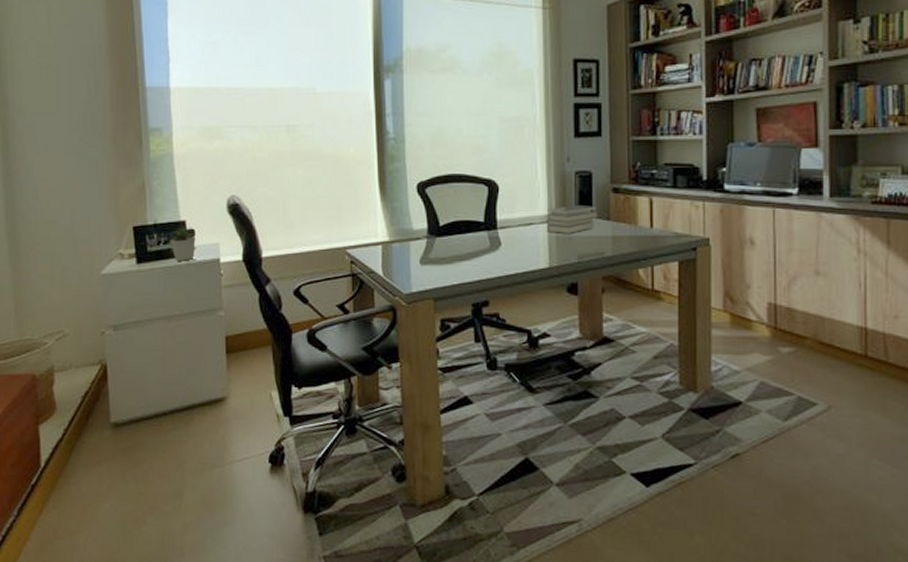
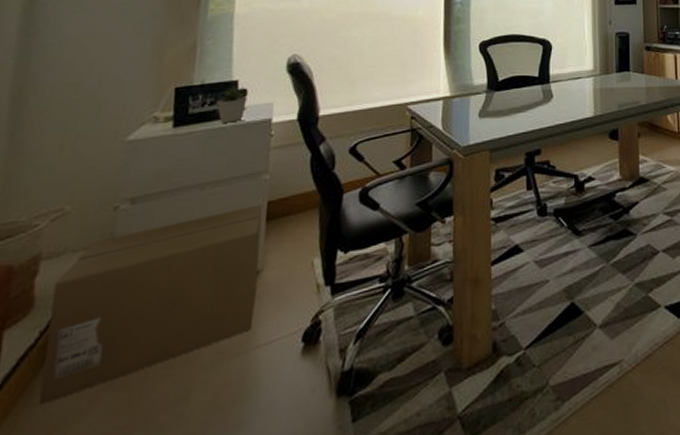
box: none [68,338,226,486] -> present [39,204,263,406]
books: present [546,204,597,235] -> none [592,60,633,87]

